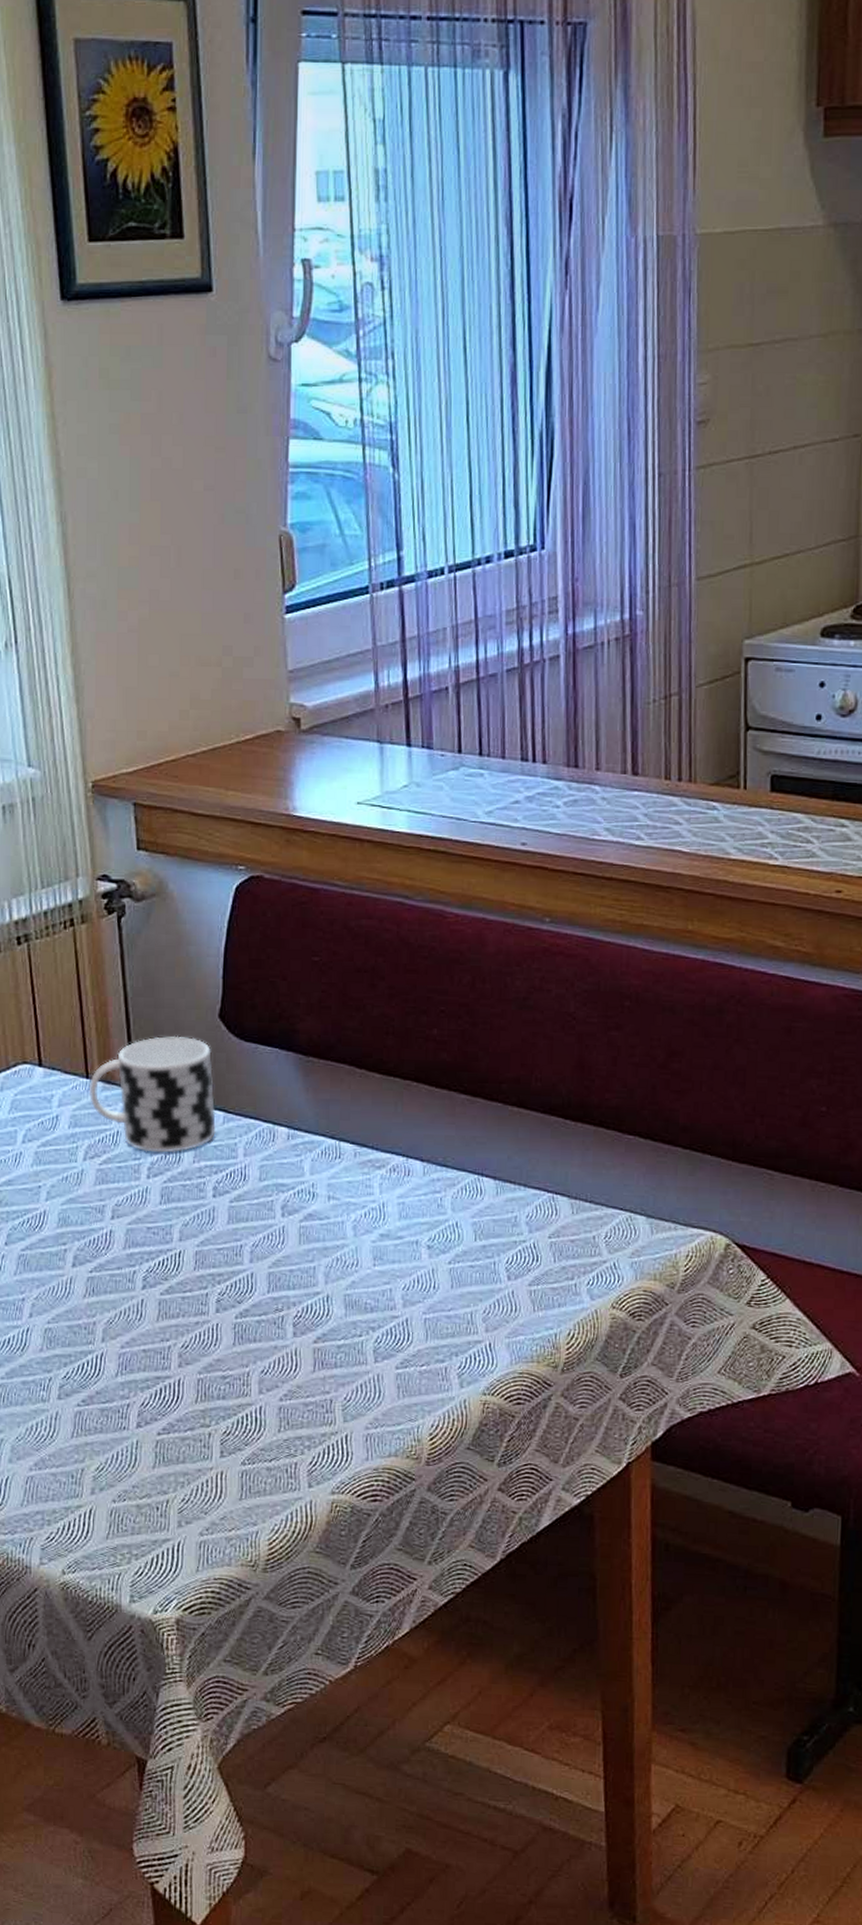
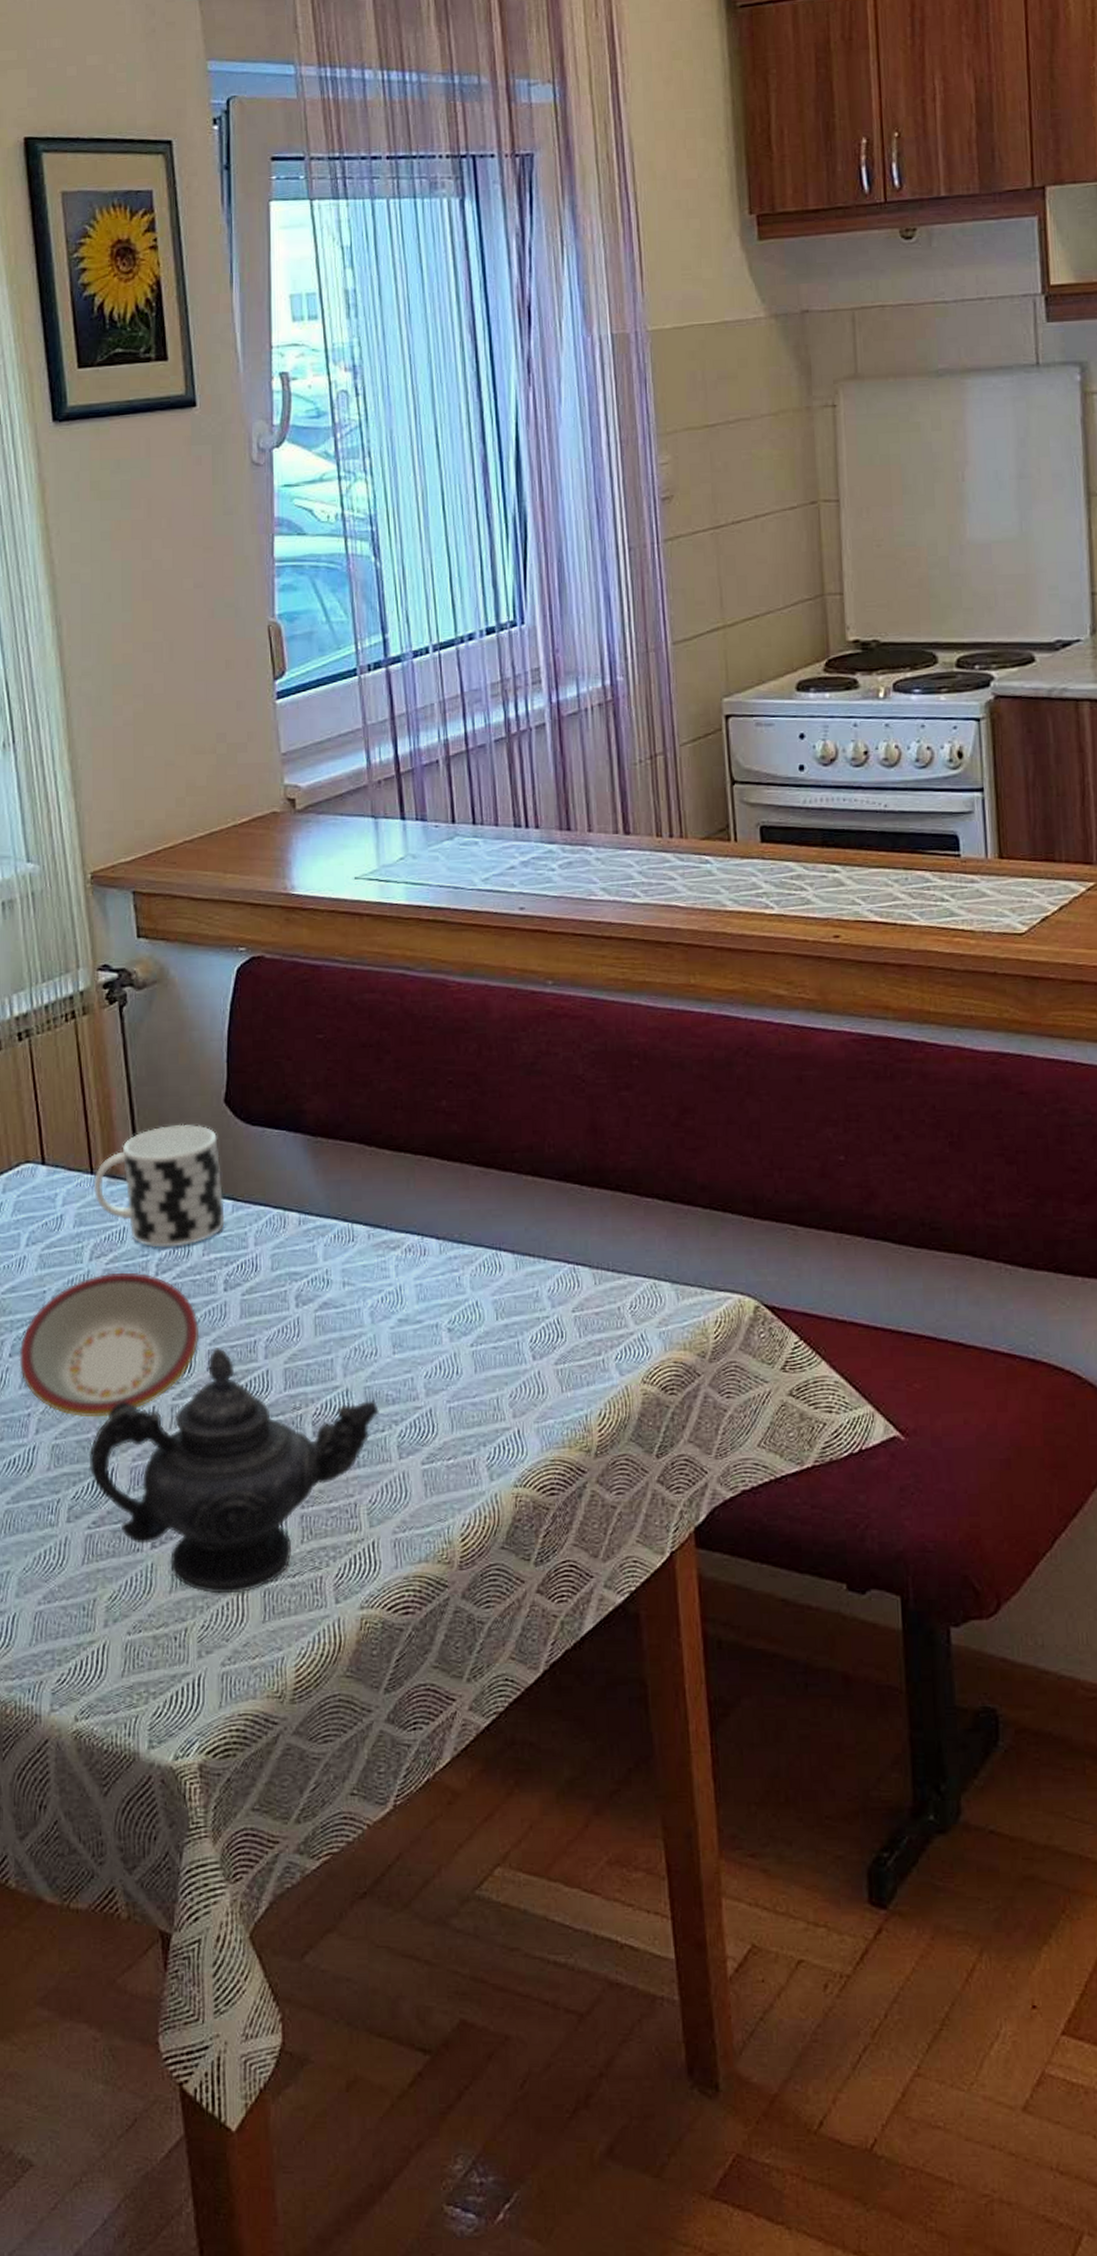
plate: none [14,1173,188,1306] -> present [19,1272,200,1417]
teapot: none [79,1249,358,1473] -> present [89,1348,379,1594]

